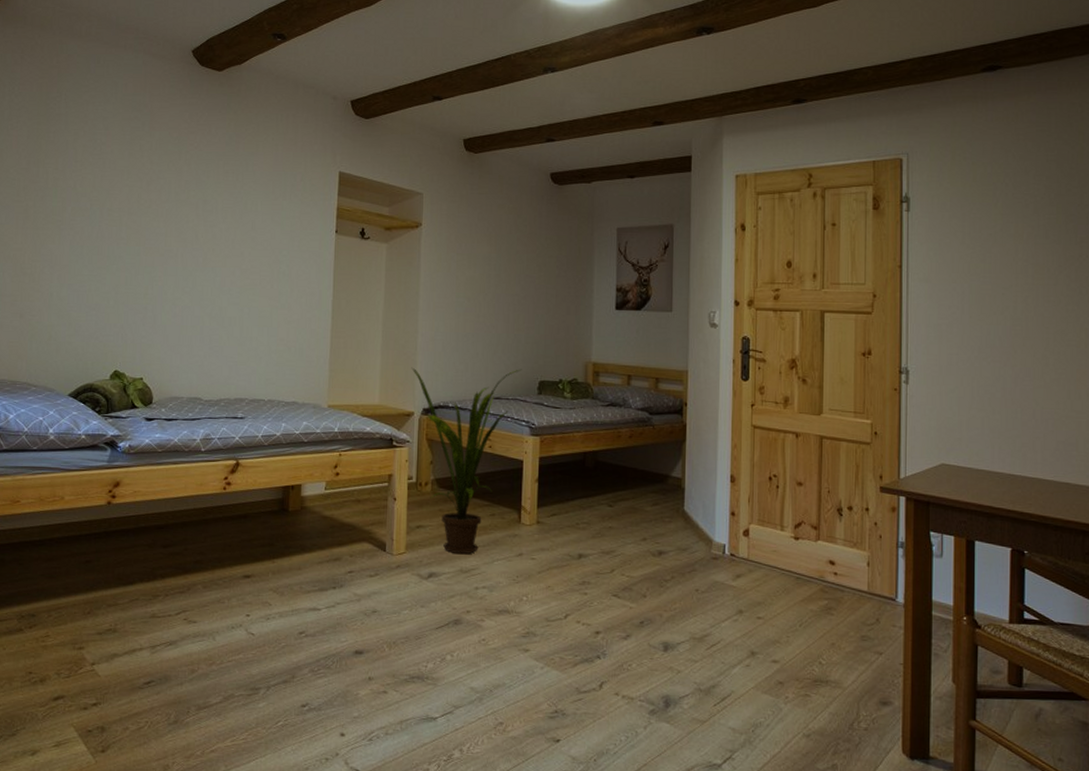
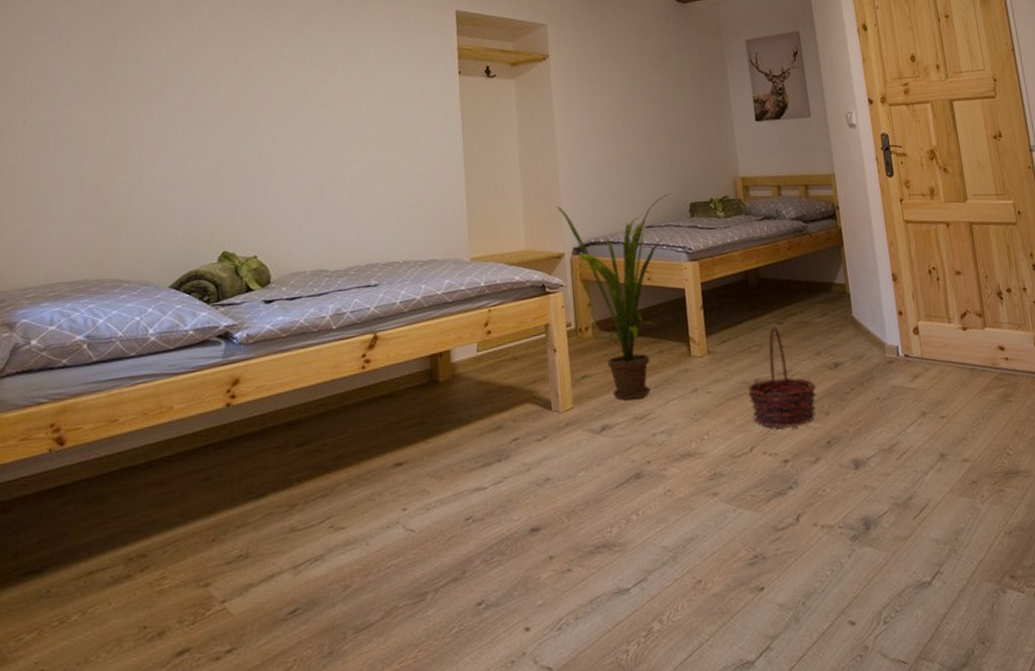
basket: none [570,507,638,604] -> present [748,326,817,428]

